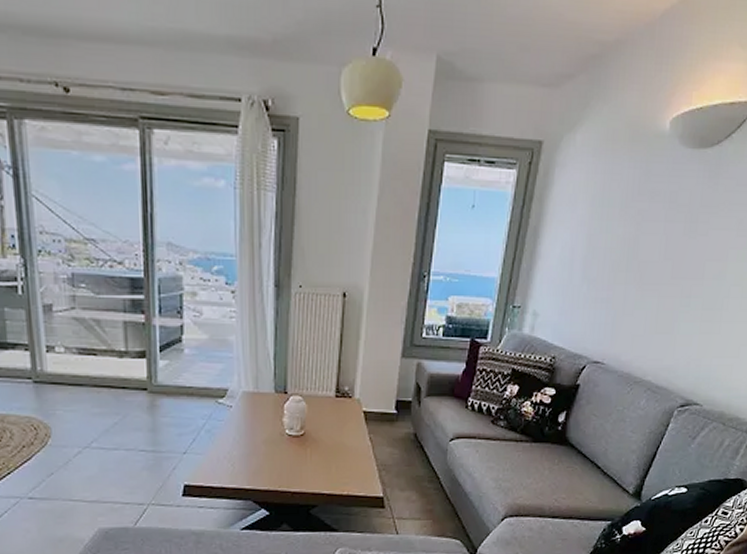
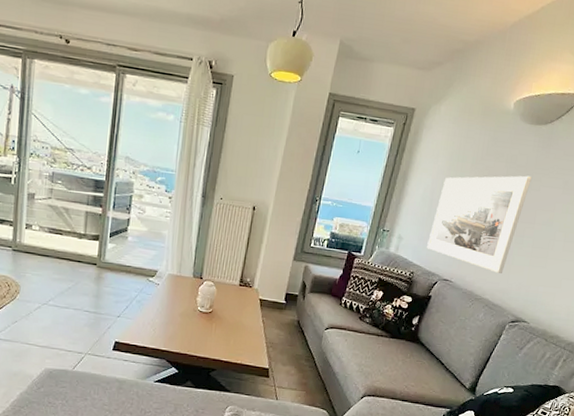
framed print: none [570,217,697,347] -> present [427,175,532,273]

